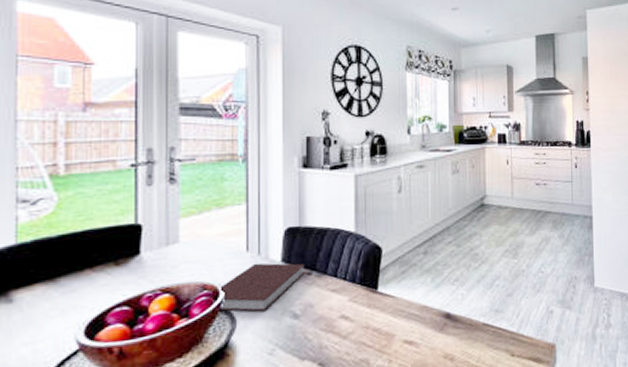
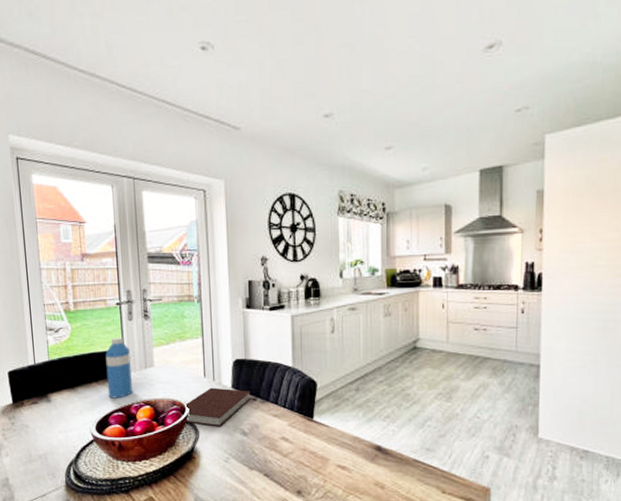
water bottle: none [108,207,145,289] -> present [105,337,132,398]

